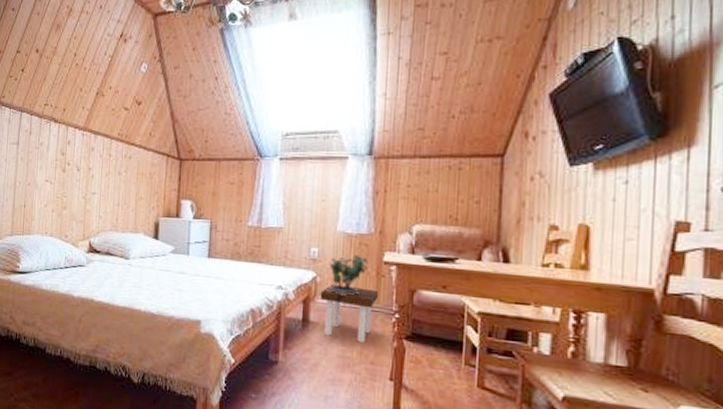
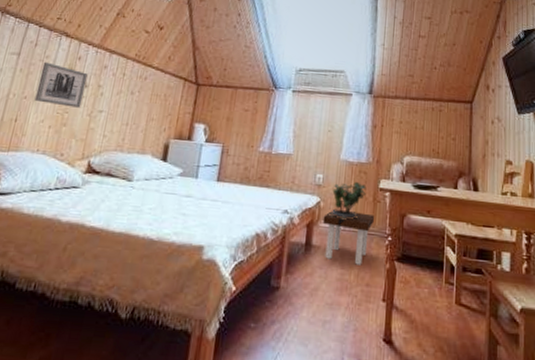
wall art: none [37,149,78,191] -> present [34,61,88,108]

